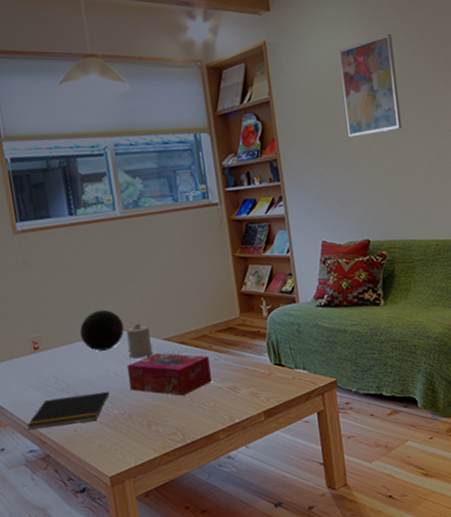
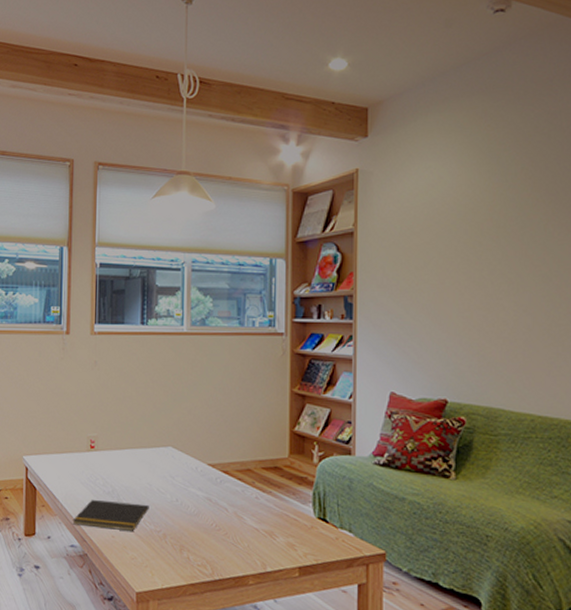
decorative orb: present [80,309,124,351] -> none [133,422,173,463]
candle: present [126,323,152,359] -> none [173,442,196,479]
tissue box: present [126,353,212,396] -> none [169,477,250,528]
wall art: present [338,33,402,138] -> none [438,168,505,281]

